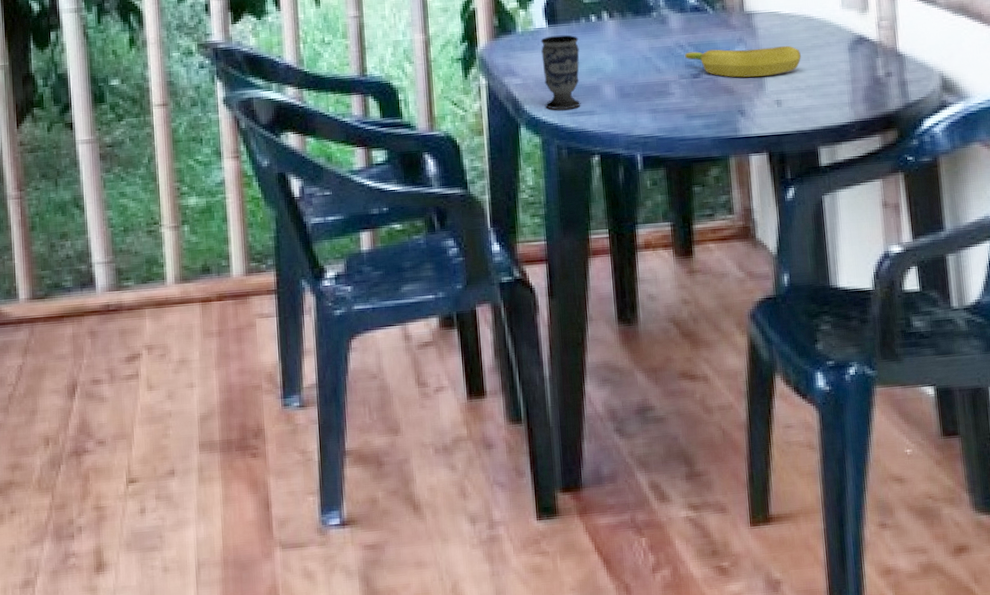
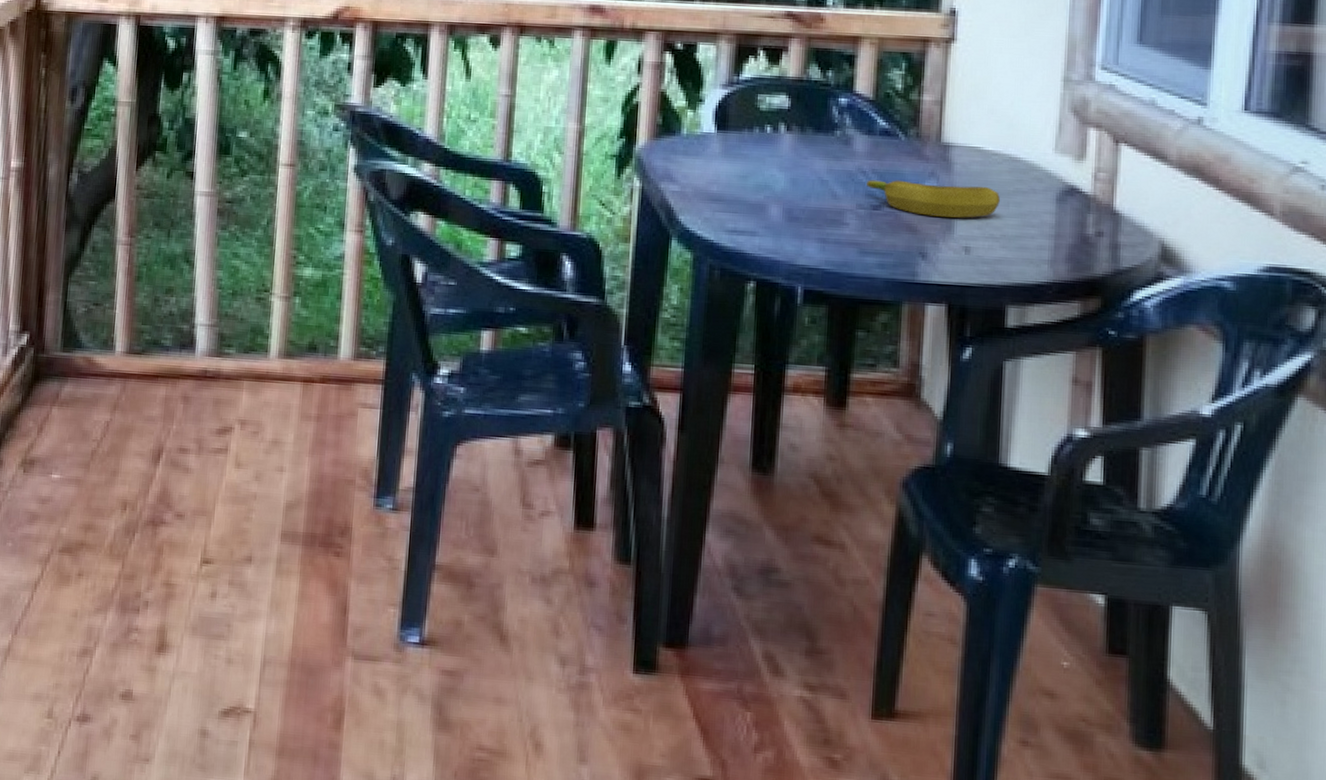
cup: present [540,35,581,110] -> none [702,142,749,227]

